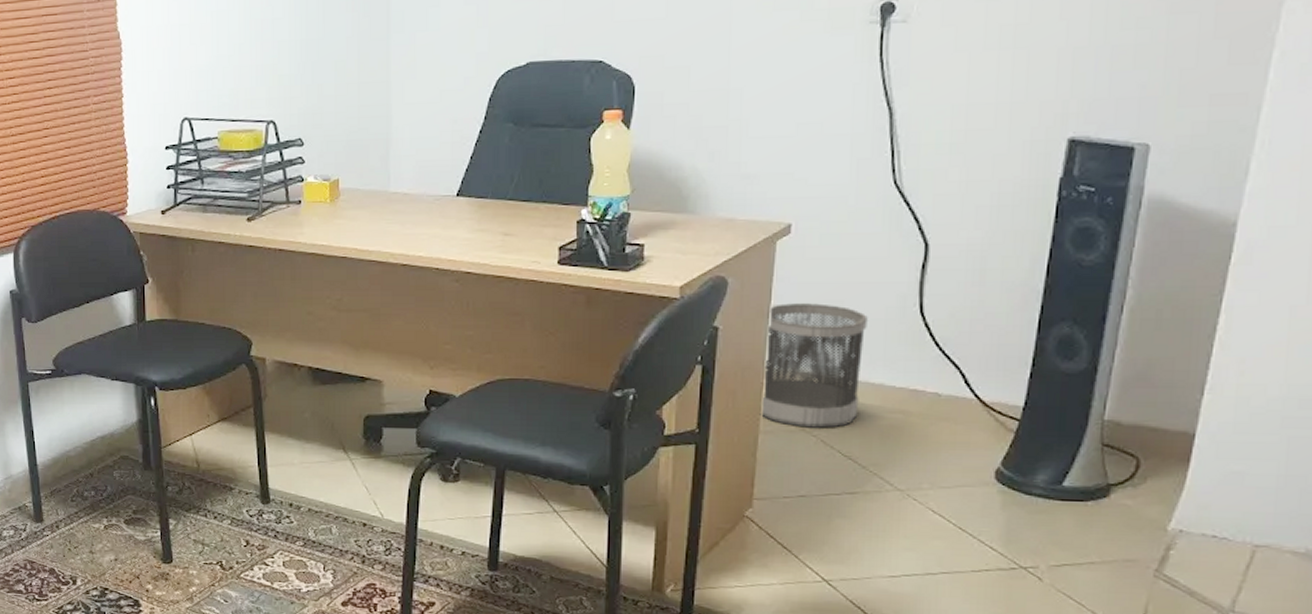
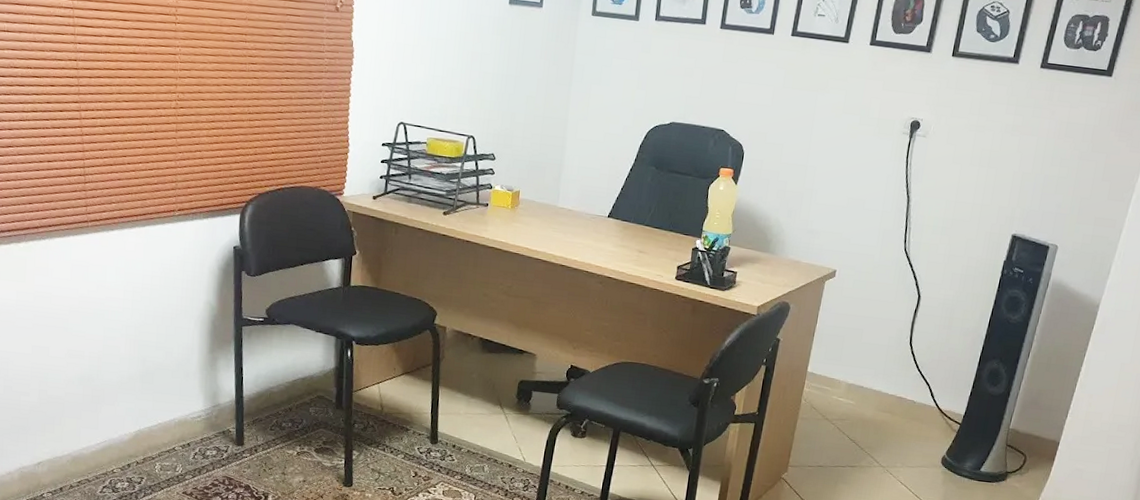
wastebasket: present [759,303,868,428] -> none [800,327,877,419]

